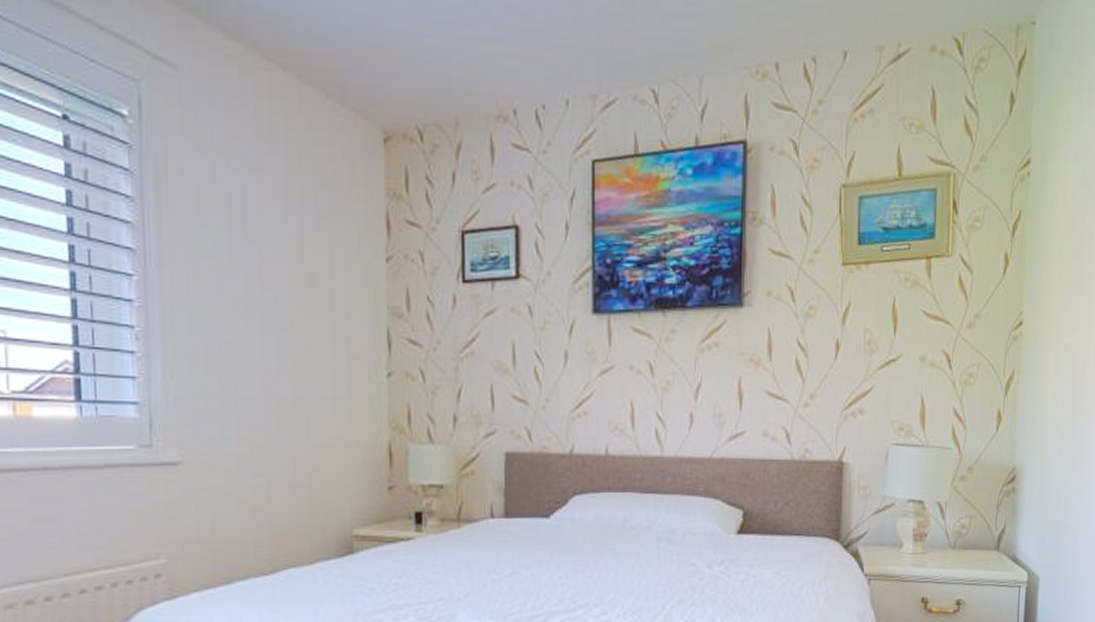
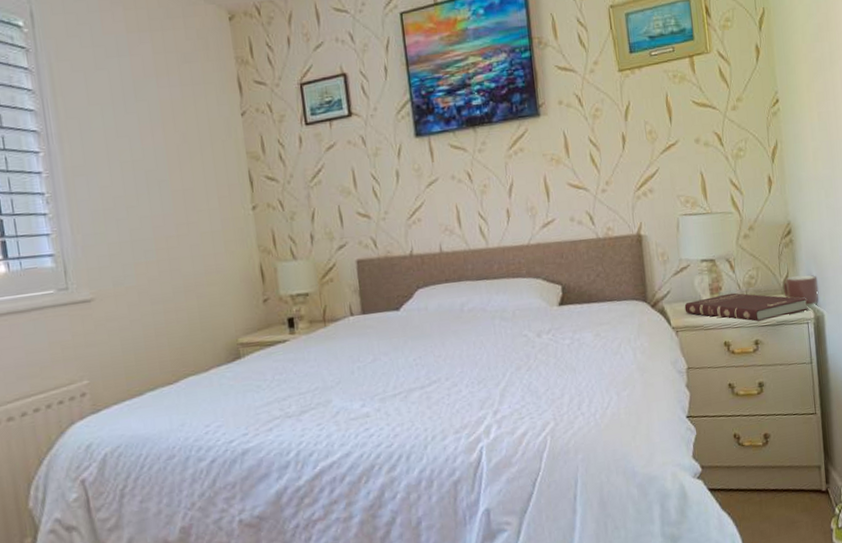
book: none [881,542,1023,579] -> present [684,292,808,322]
mug: none [997,531,1038,567] -> present [783,275,818,307]

